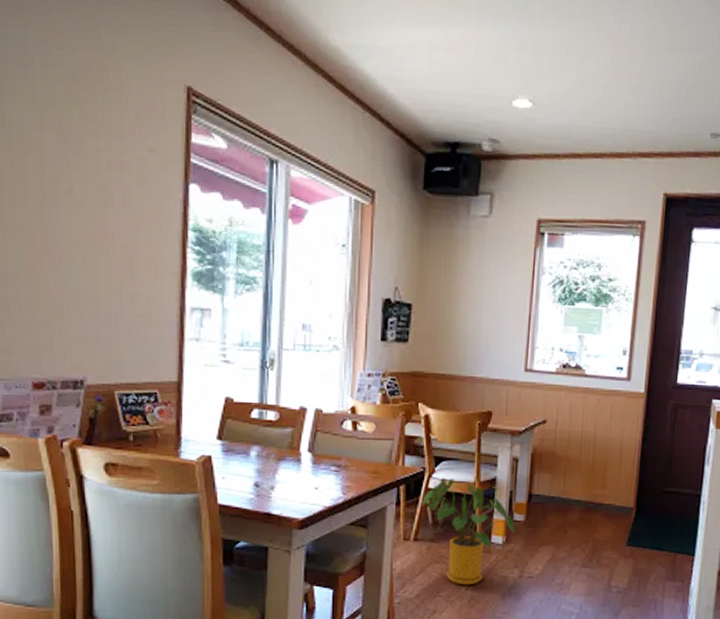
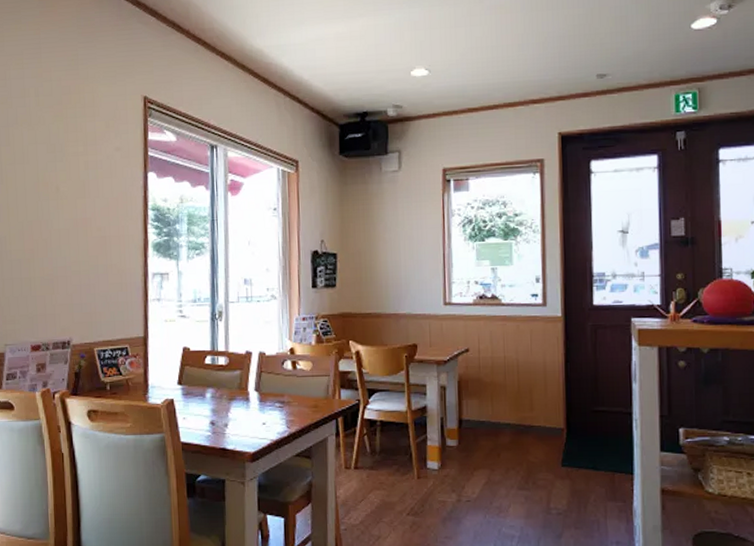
house plant: present [421,477,515,586] -> none [358,408,449,511]

